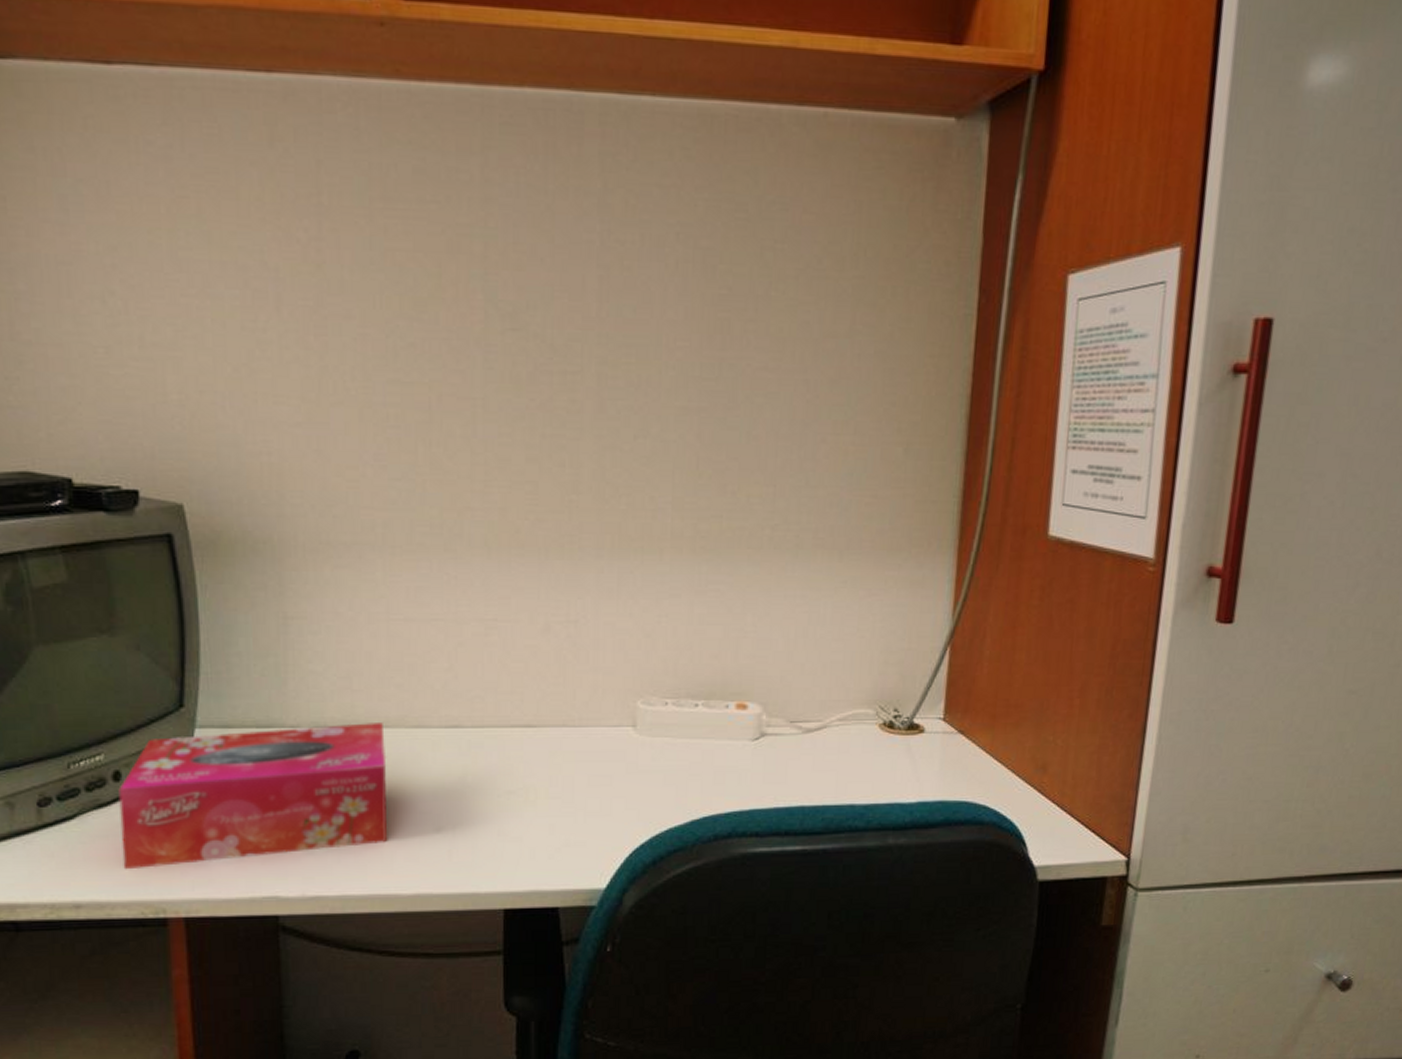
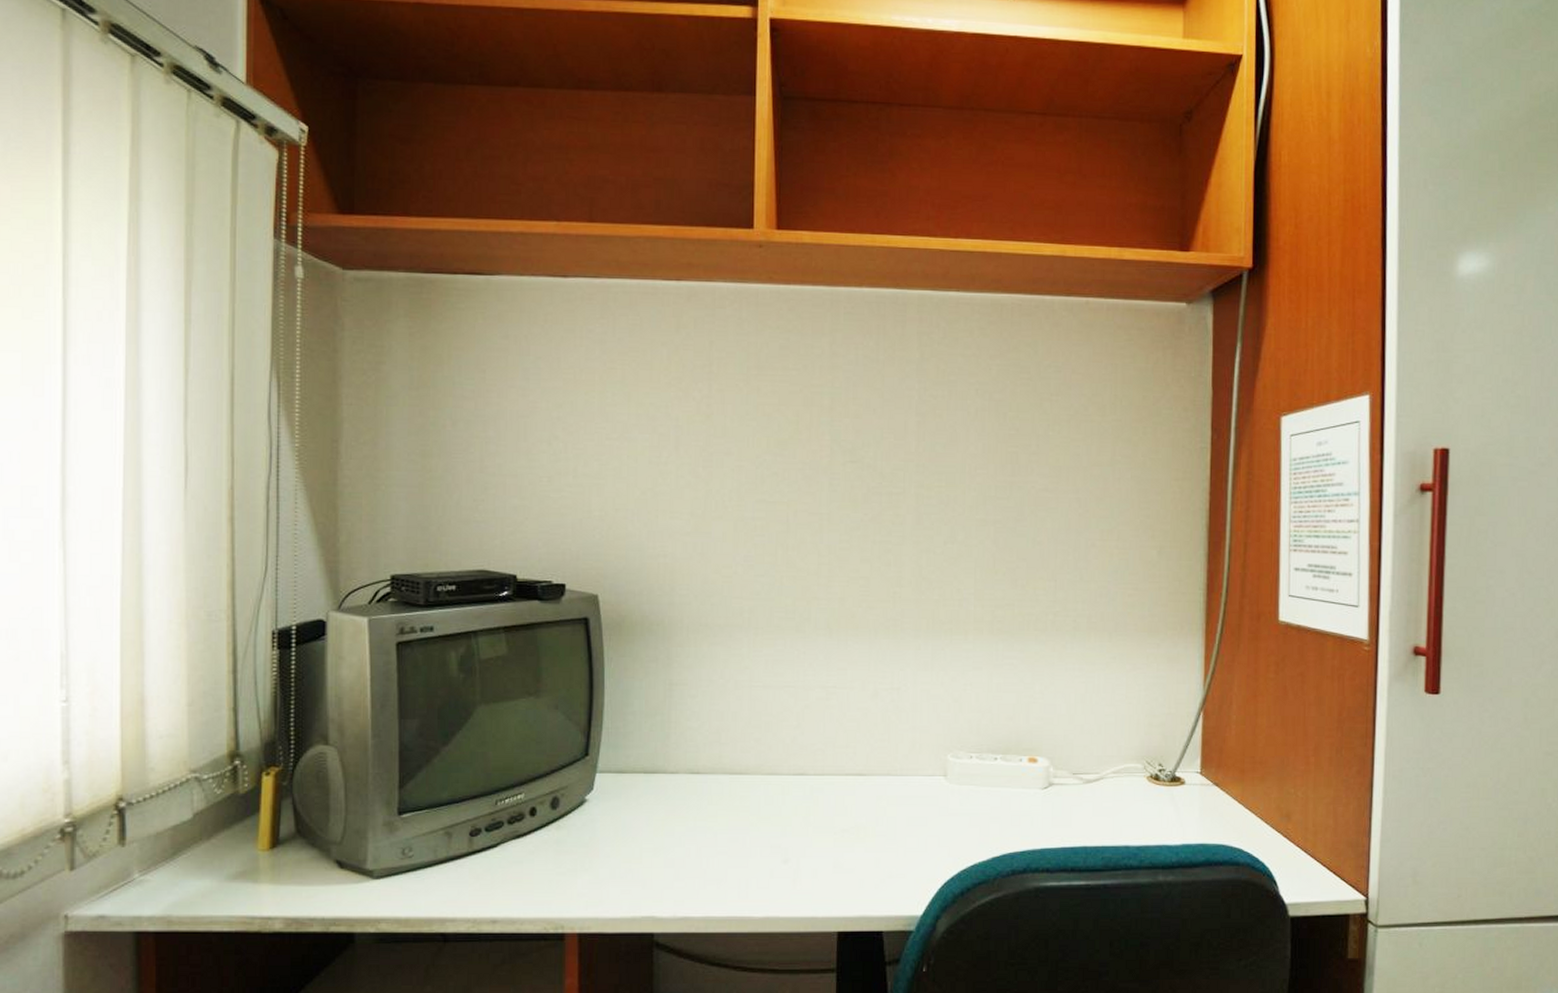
tissue box: present [118,723,387,870] -> none [532,770,746,891]

